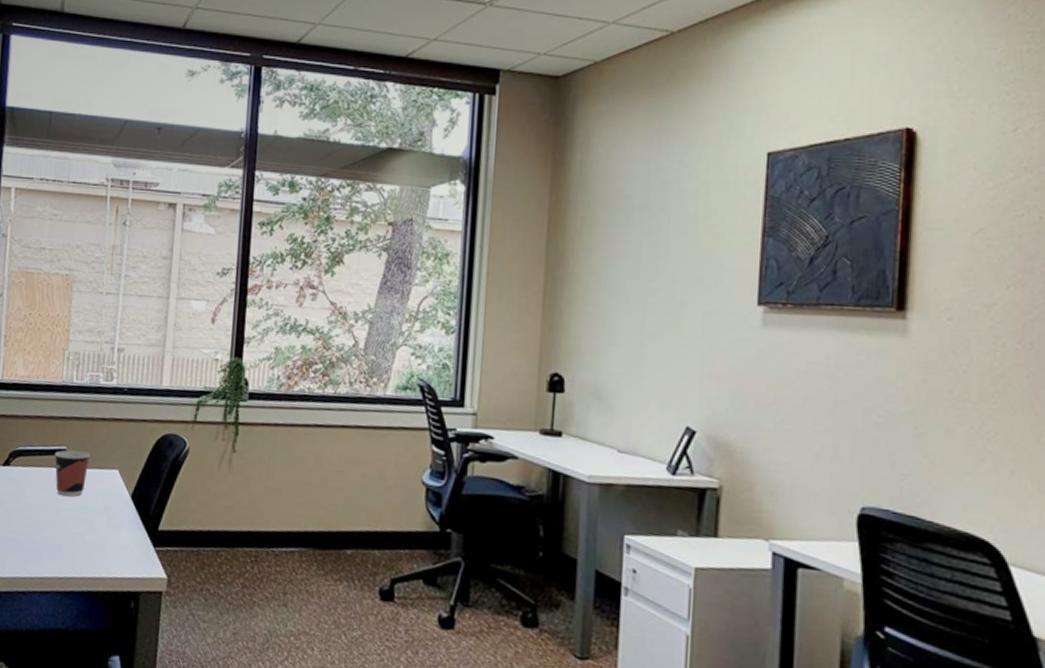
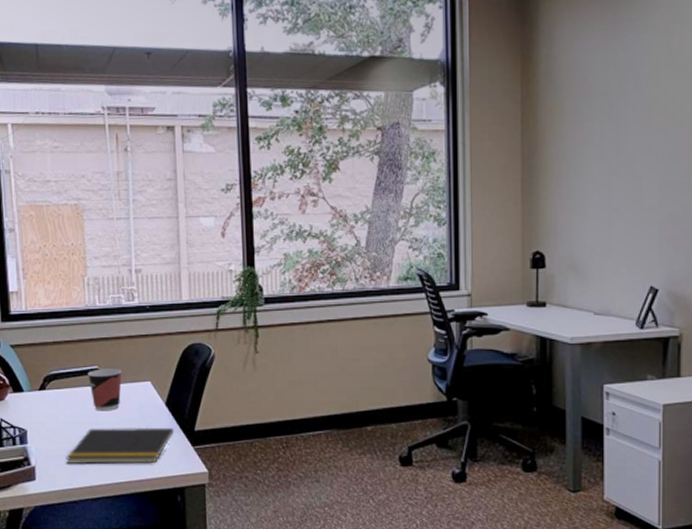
notepad: none [19,513,136,560] -> present [66,427,174,465]

